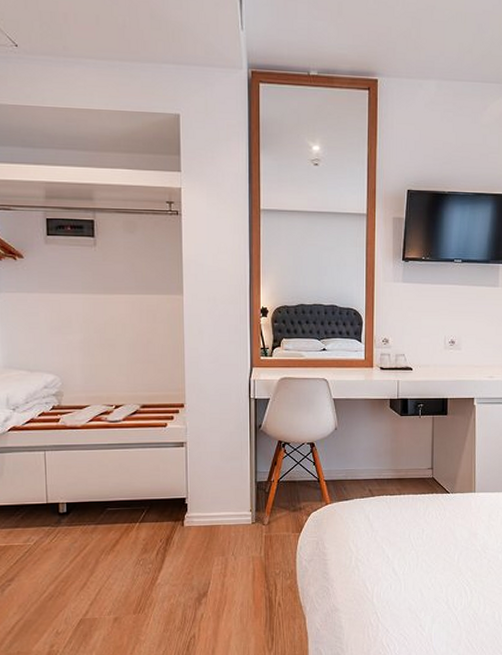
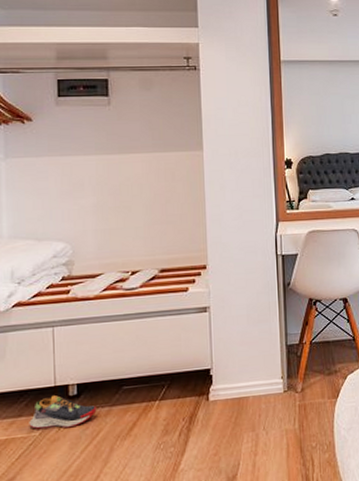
shoe: none [25,512,84,541] -> present [29,395,97,429]

